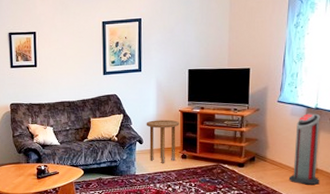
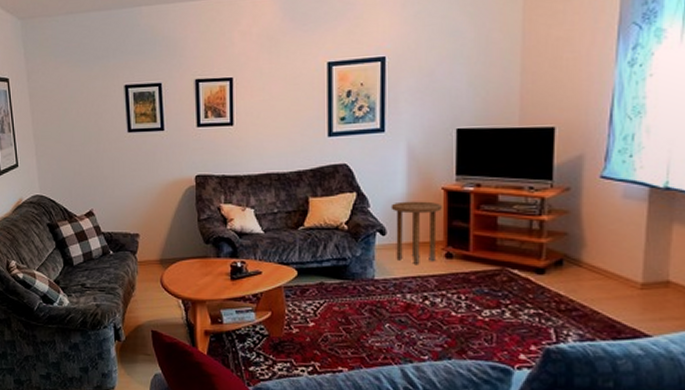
air purifier: present [288,113,320,185] -> none [619,196,673,306]

